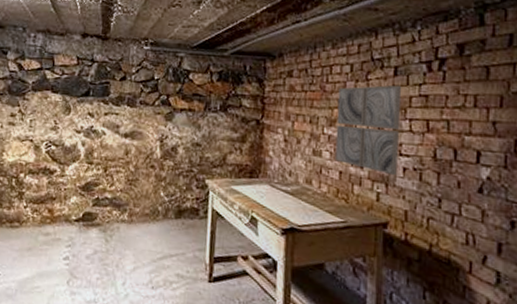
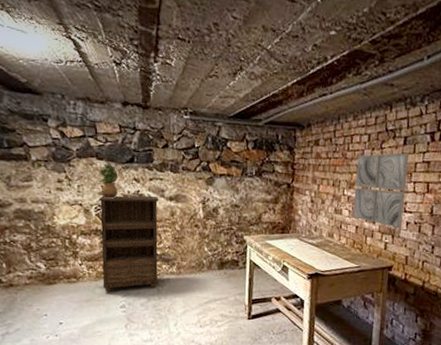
bookshelf: none [46,131,113,240] -> present [99,195,159,292]
potted plant: none [53,97,72,135] -> present [99,164,119,199]

